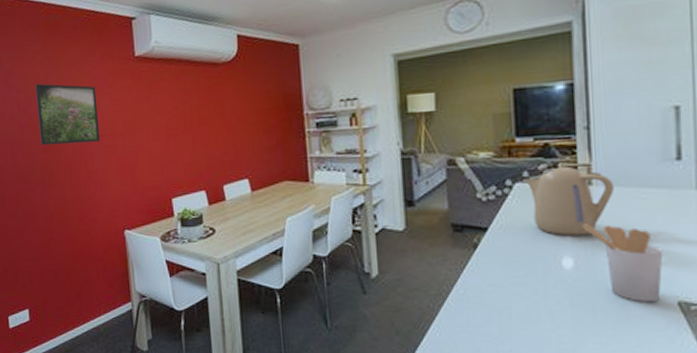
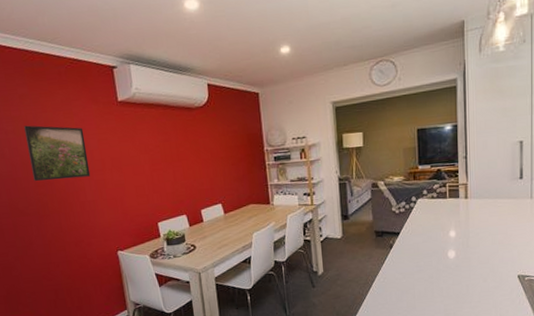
kettle: present [524,166,614,236] -> none [424,185,481,235]
utensil holder: present [582,224,664,301] -> none [461,226,510,277]

